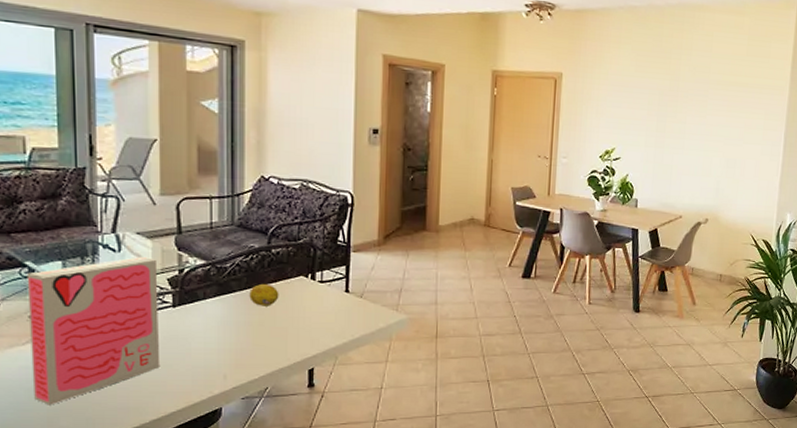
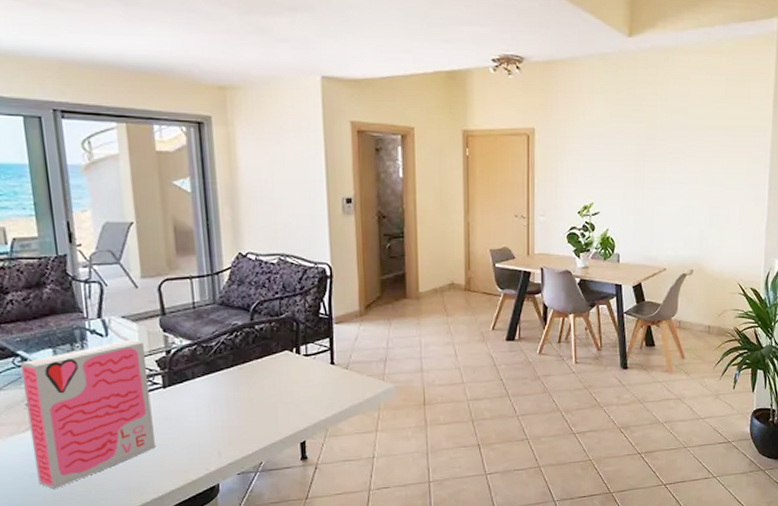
fruit: present [249,283,279,306] -> none [236,360,266,383]

